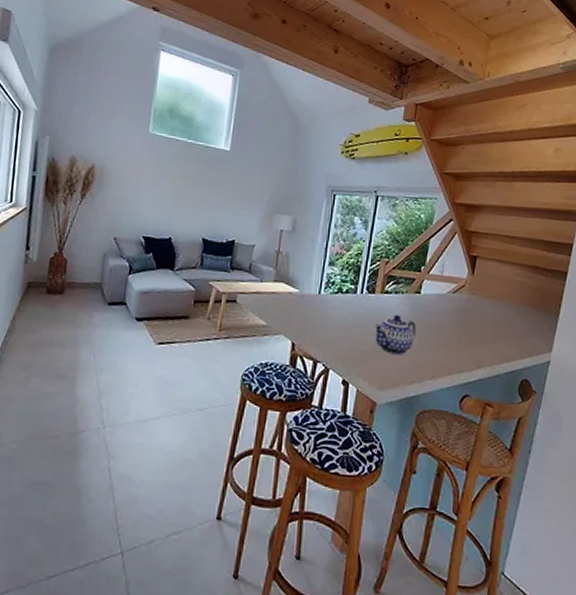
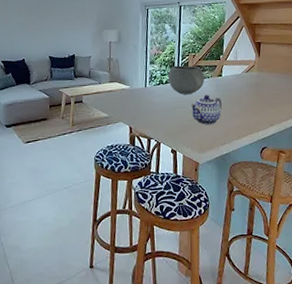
bowl: none [349,271,398,311] -> present [167,65,205,94]

